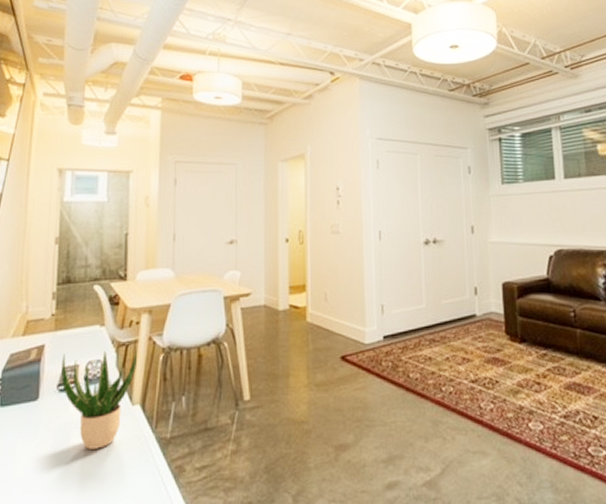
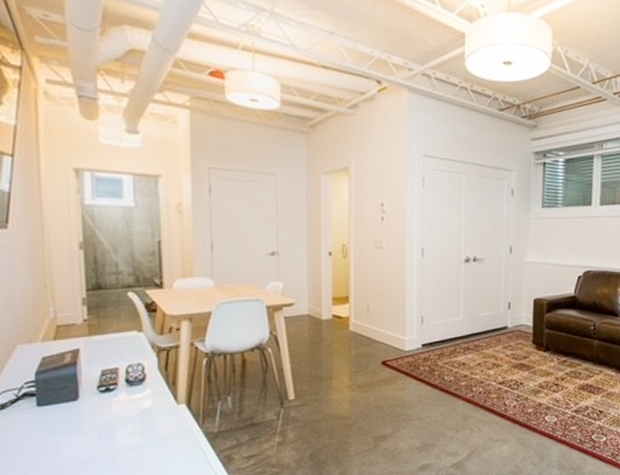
potted plant: present [61,345,138,449] -> none [100,350,180,443]

